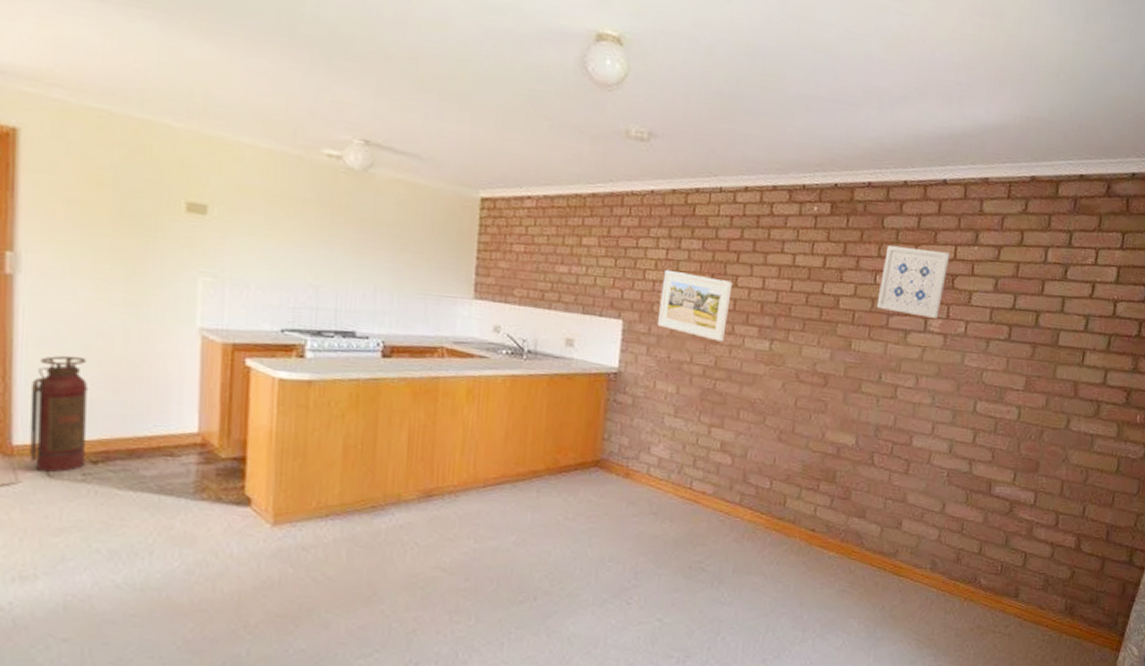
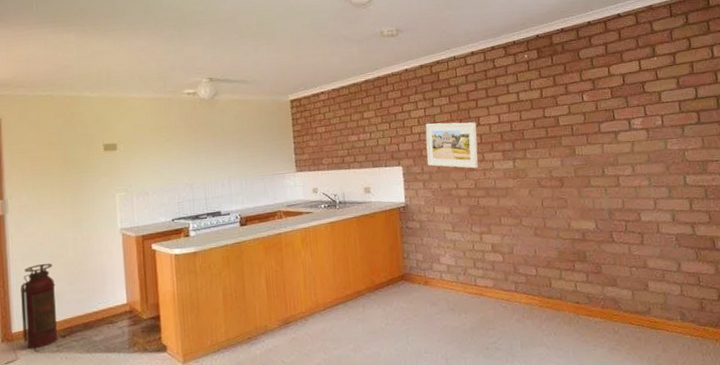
wall art: present [876,245,951,318] -> none [586,66,639,120]

